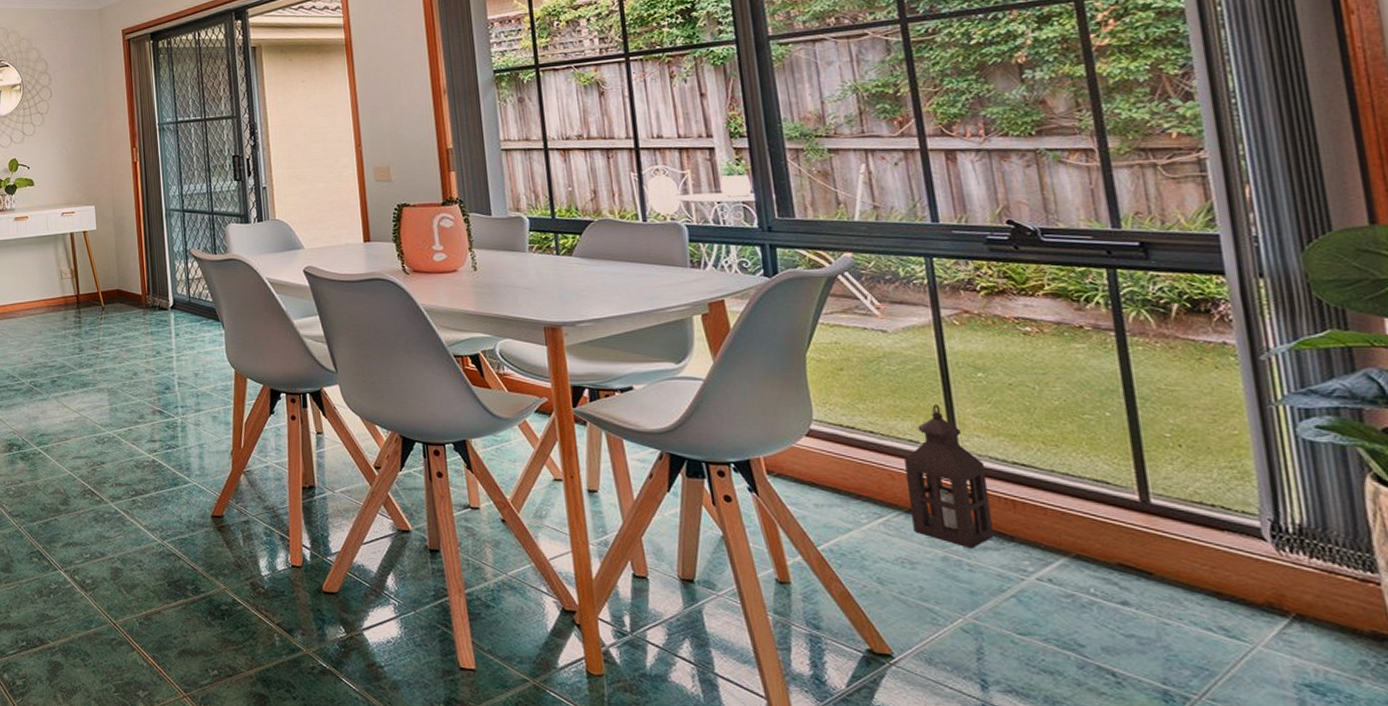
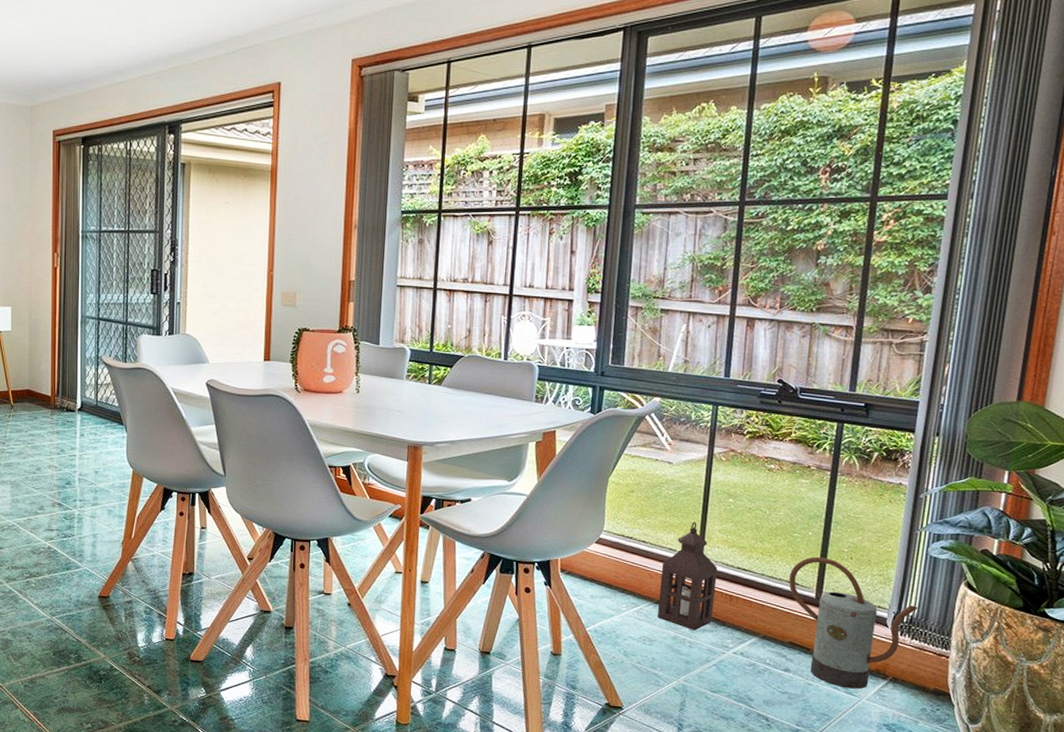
watering can: none [1092,444,1307,631] -> present [789,556,918,689]

